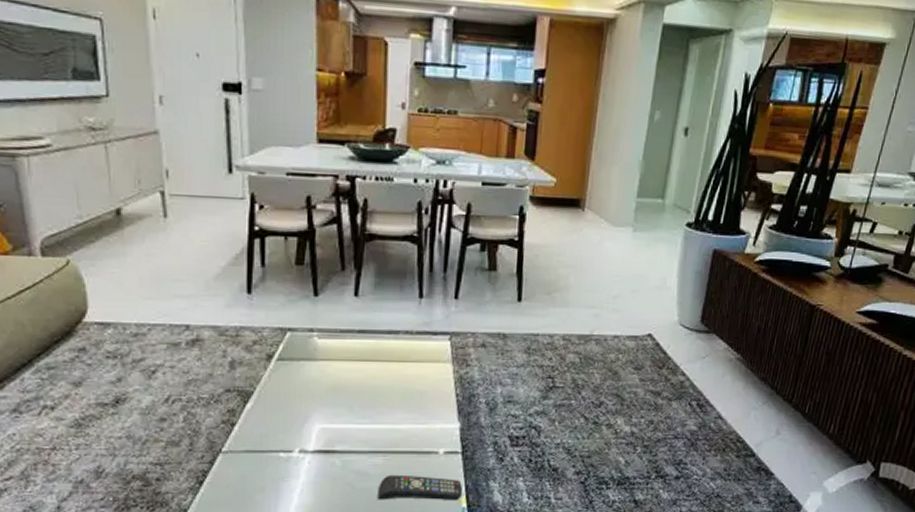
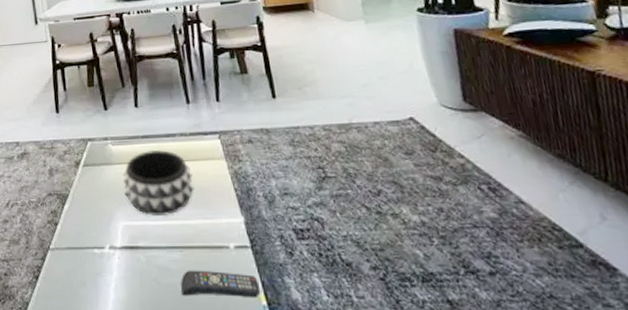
decorative bowl: none [327,346,411,420] -> present [123,149,194,217]

